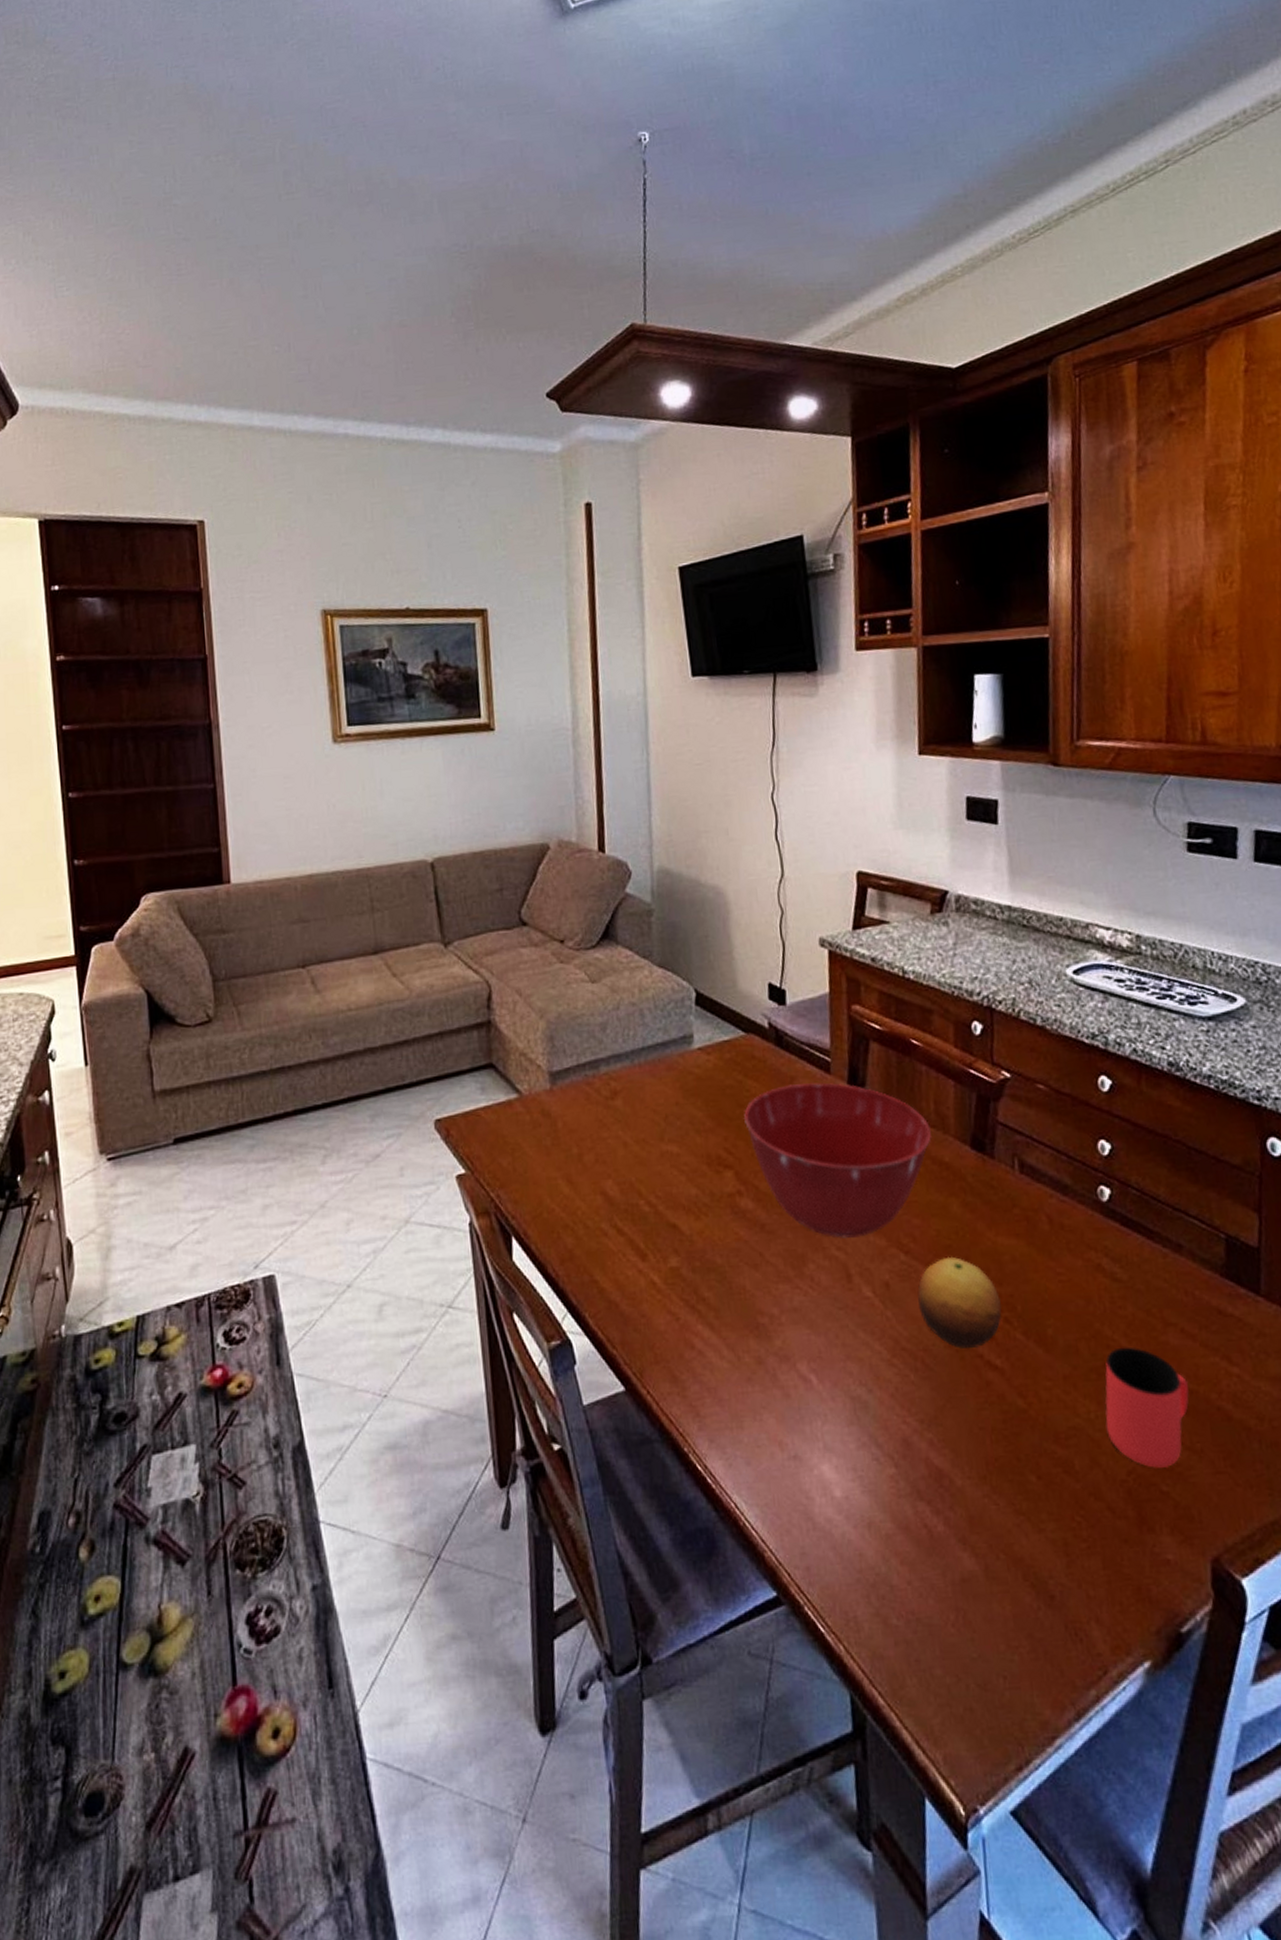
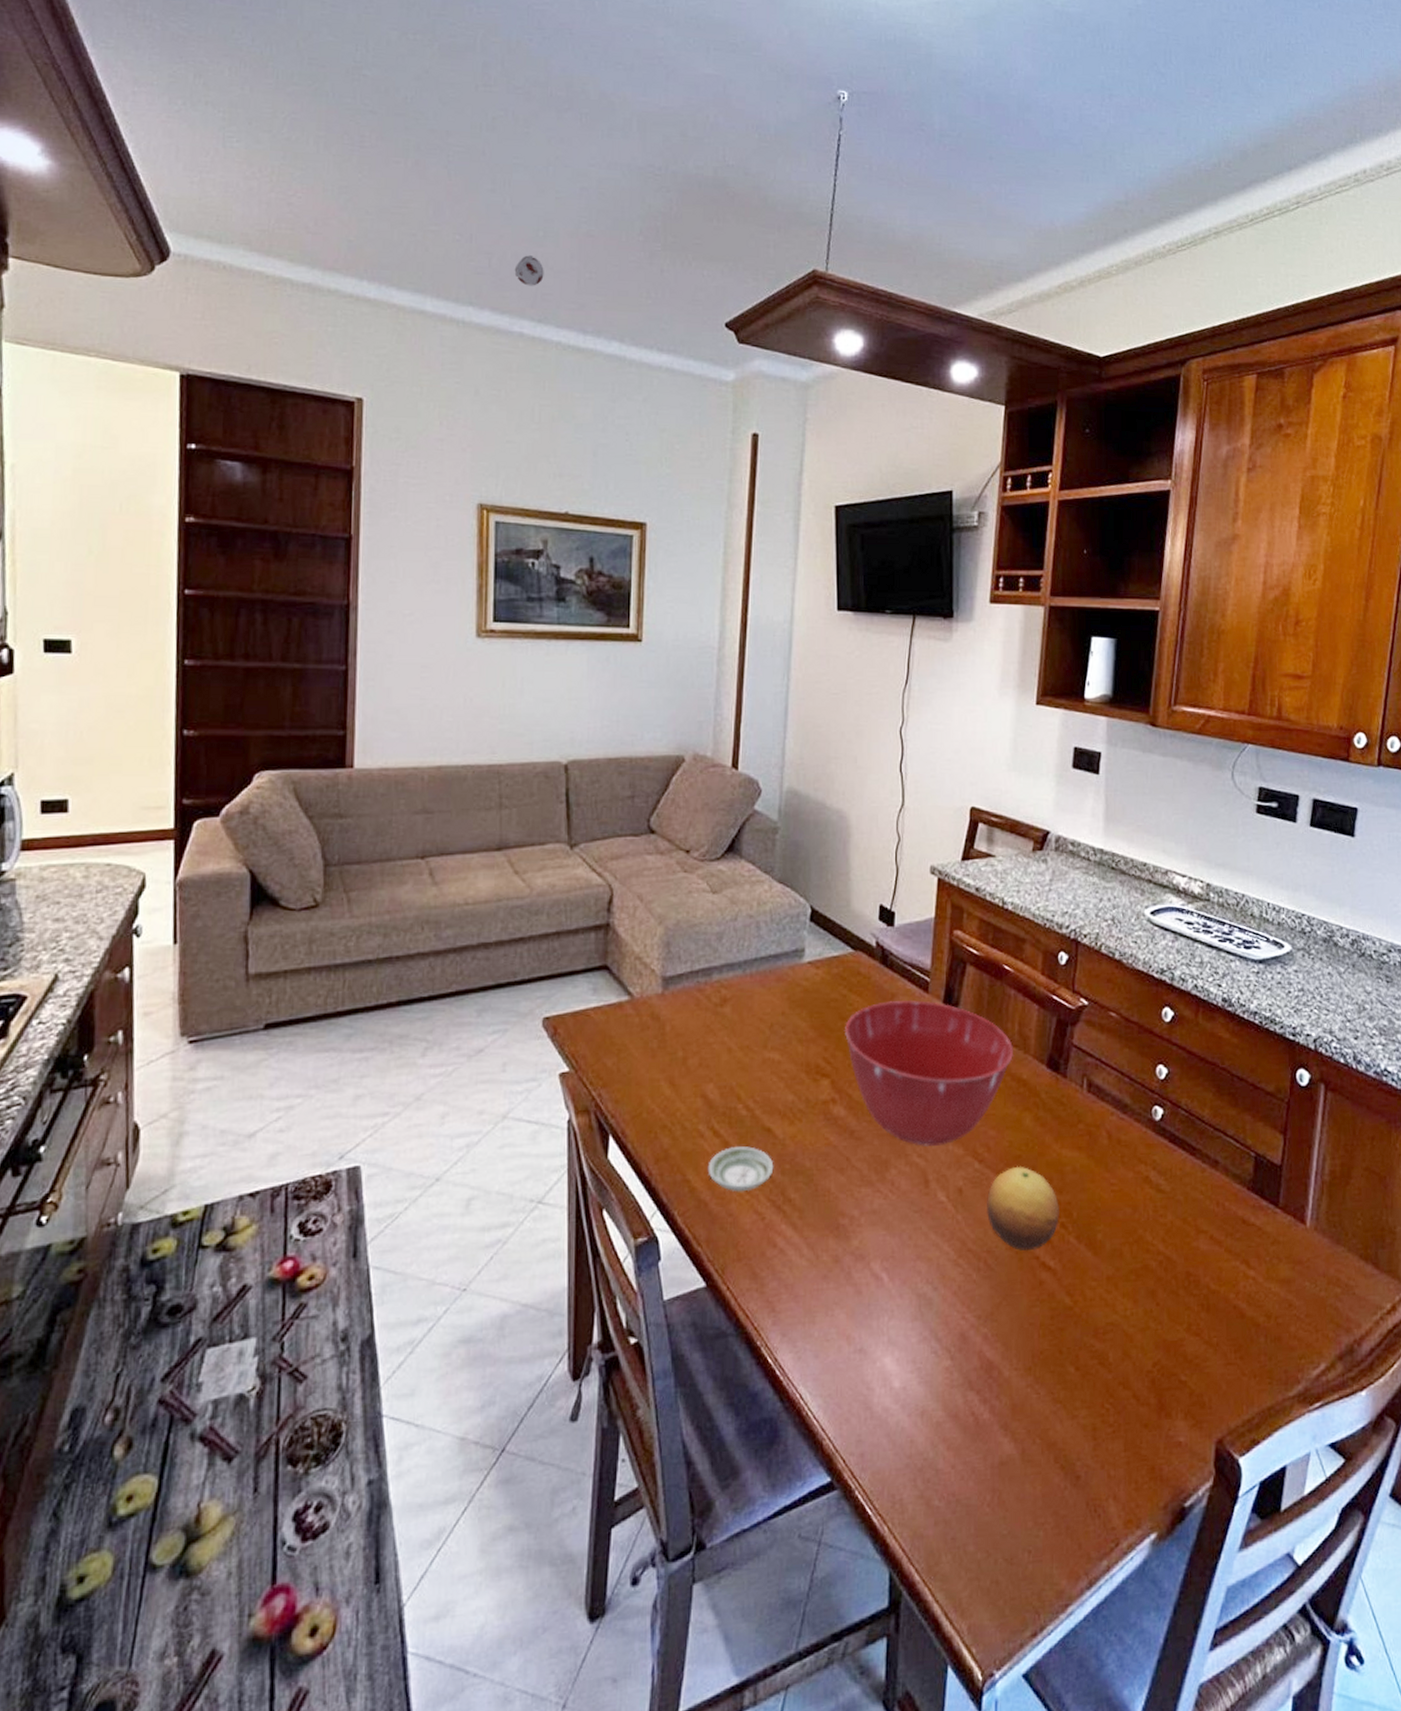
smoke detector: none [333,355,362,386] -> present [514,255,544,286]
saucer: none [614,1244,684,1292] -> present [707,1146,774,1192]
cup: present [1105,1347,1189,1468] -> none [1139,1251,1211,1360]

